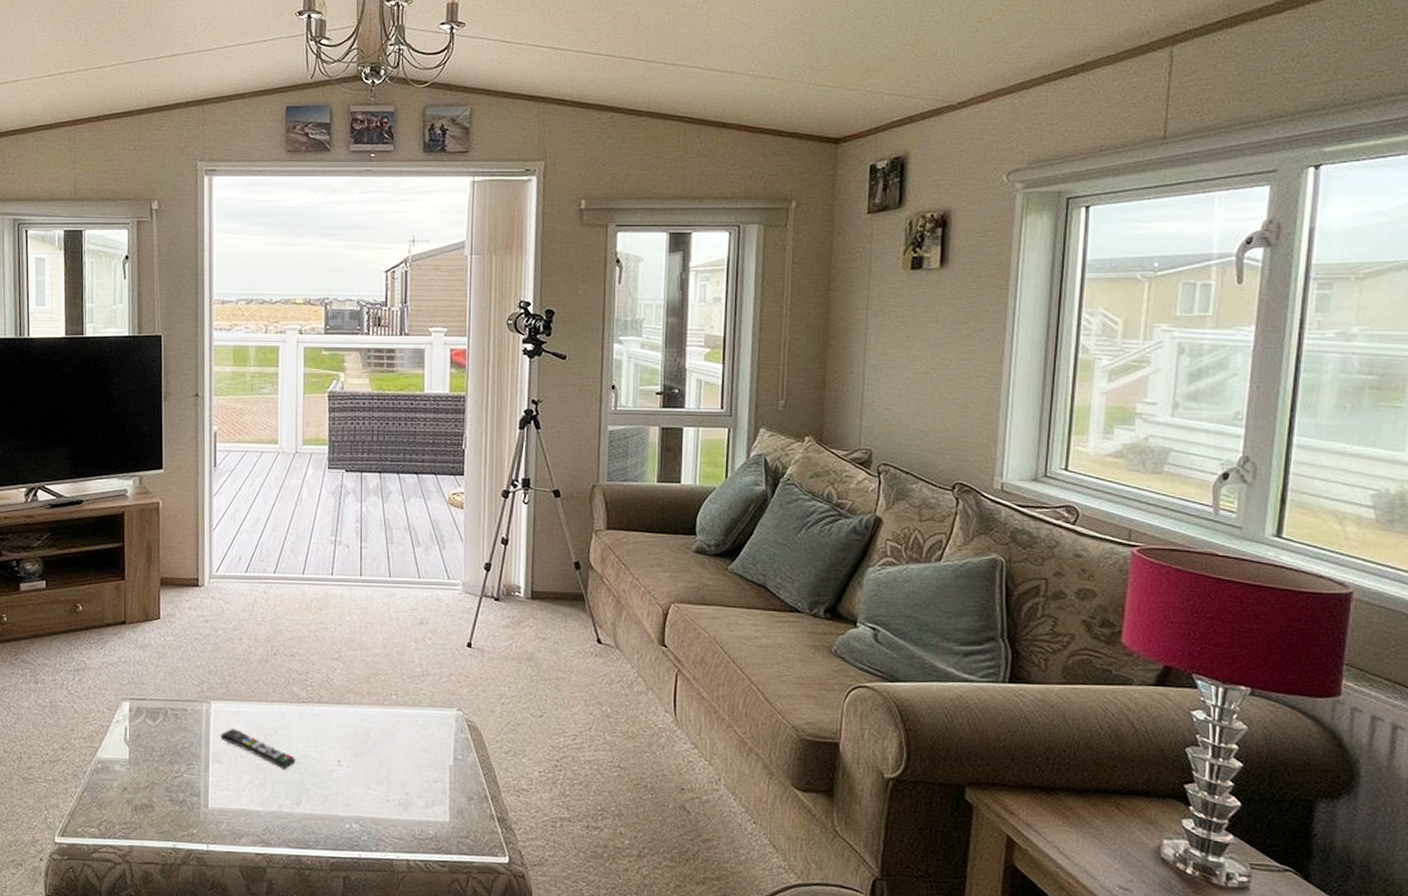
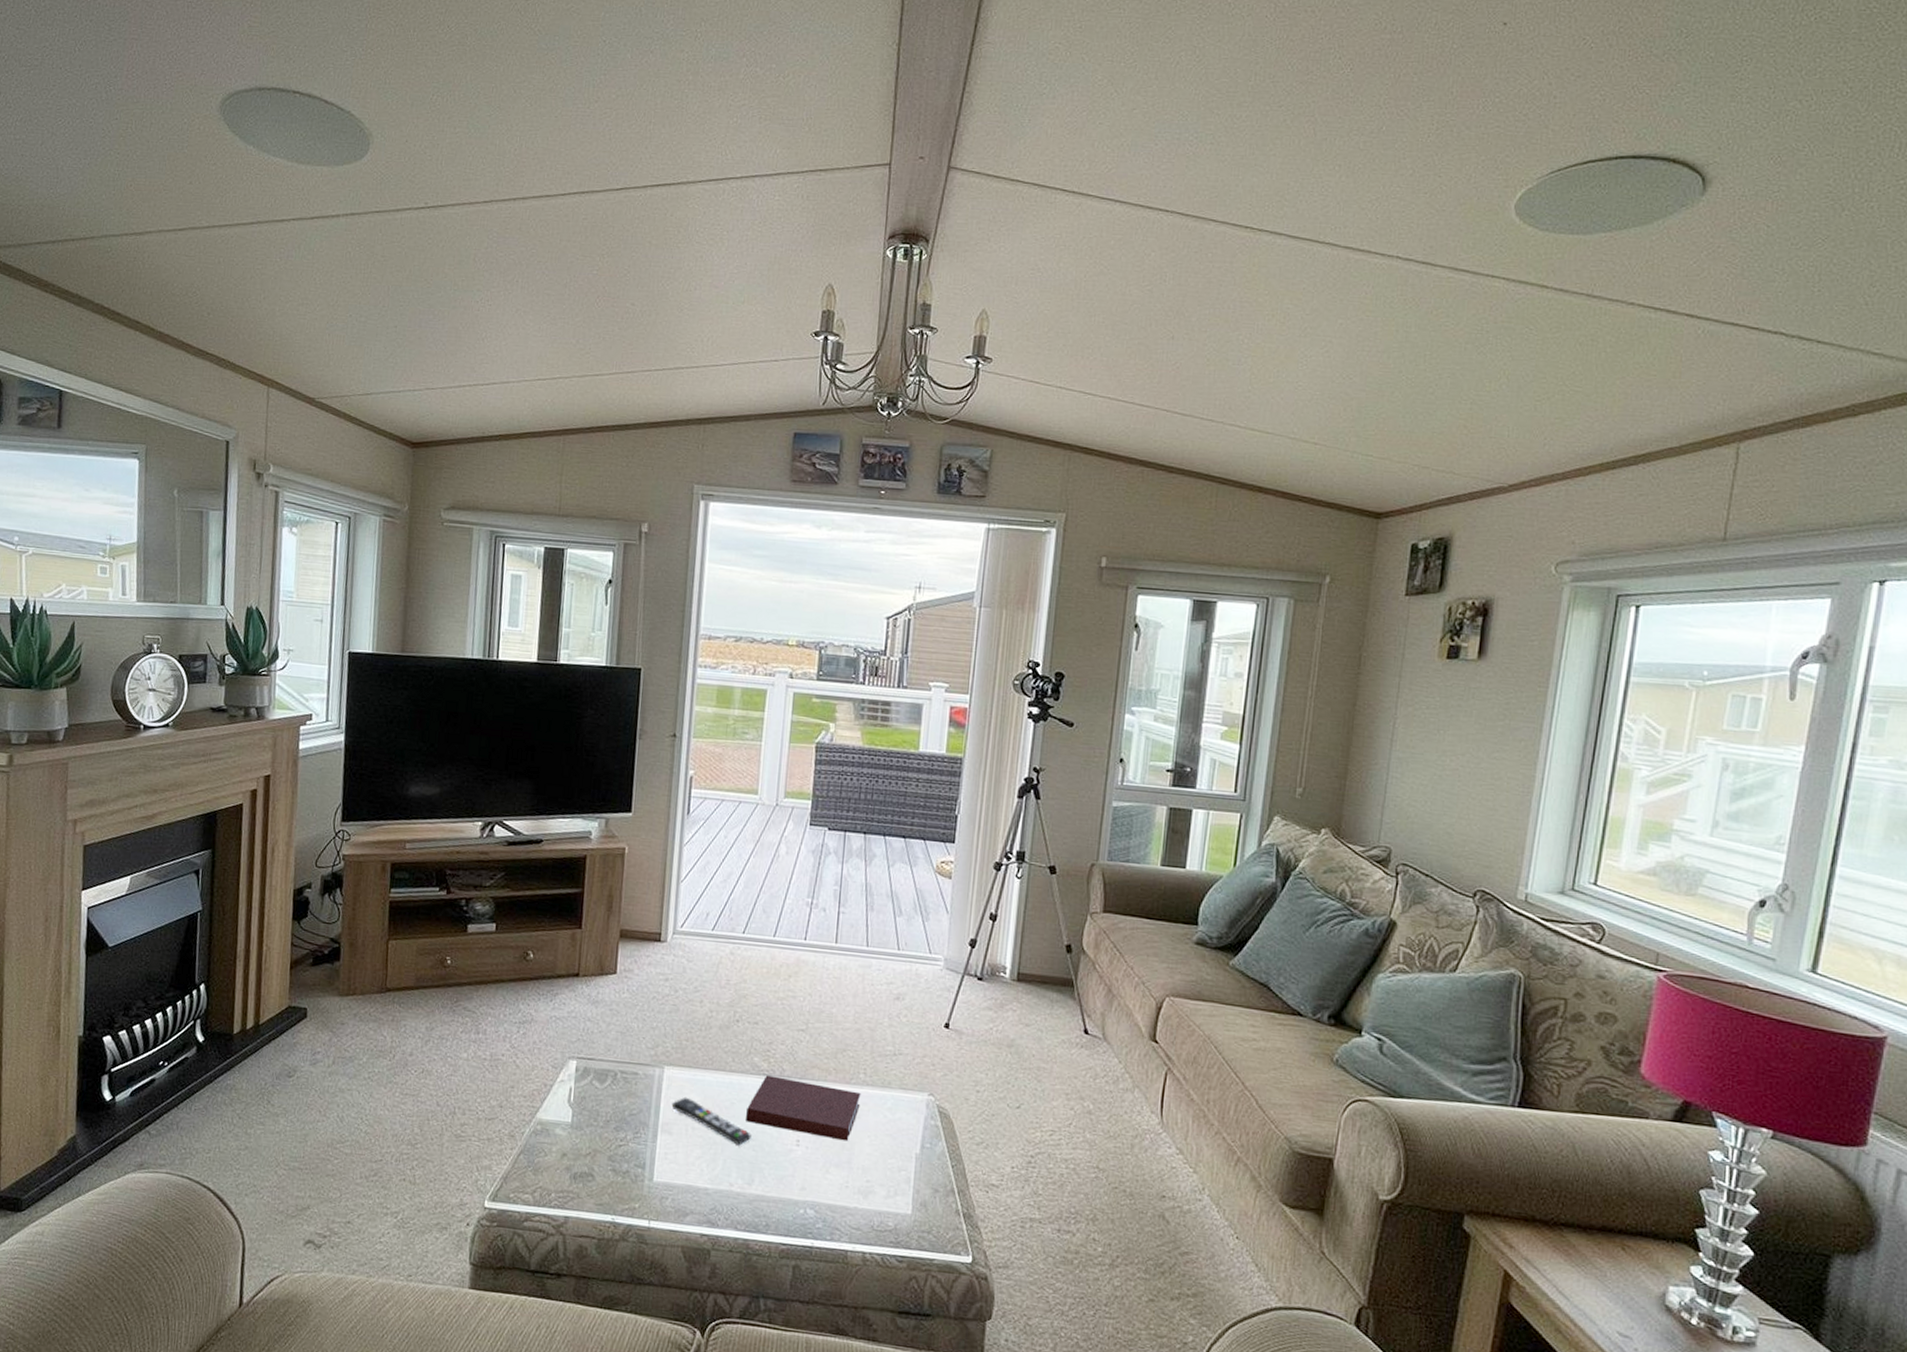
notebook: none [290,703,395,759] -> present [746,1075,861,1141]

